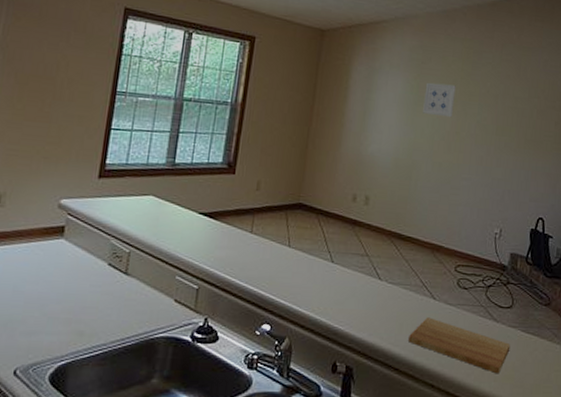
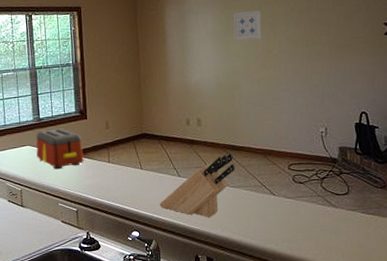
toaster: none [160,179,223,232] -> present [36,128,84,170]
knife block: none [302,242,398,318] -> present [159,153,236,218]
cutting board: present [408,317,511,374] -> none [257,211,353,252]

